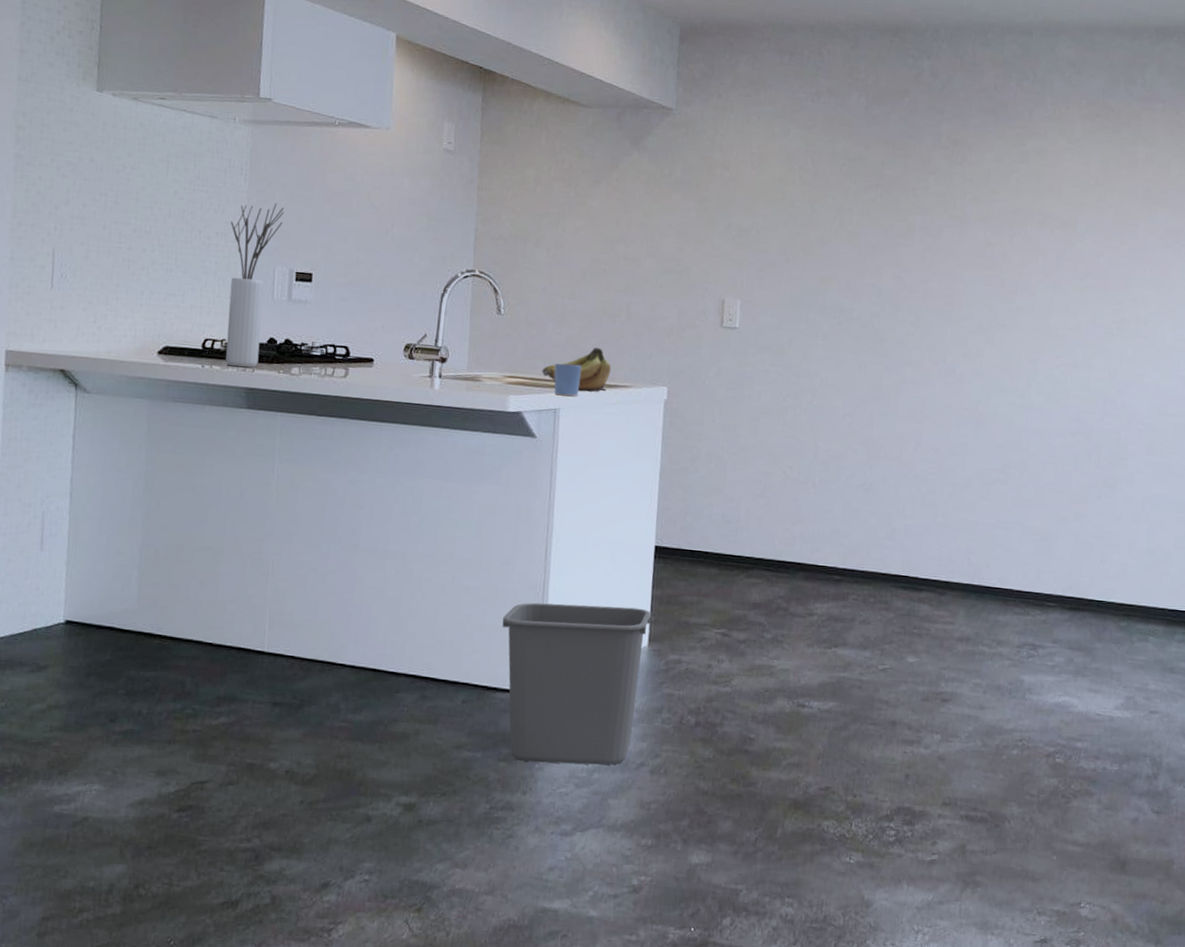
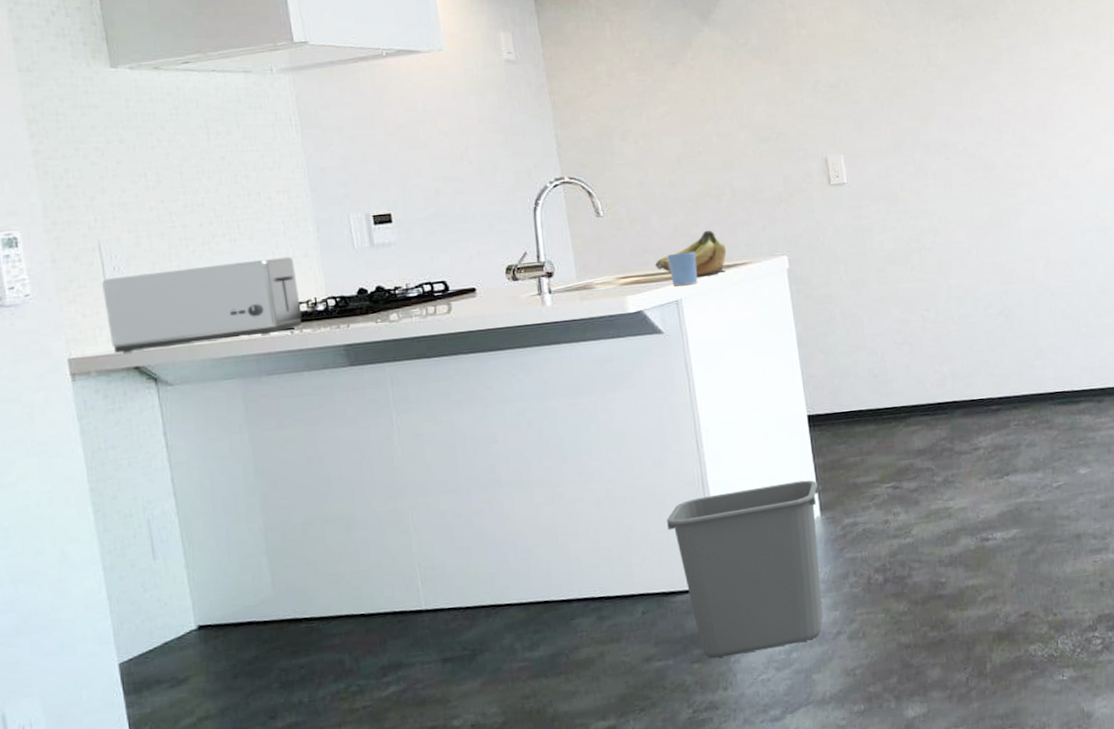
toaster: none [45,283,218,364] -> present [102,256,302,354]
vase: present [225,202,284,368] -> none [290,148,352,327]

